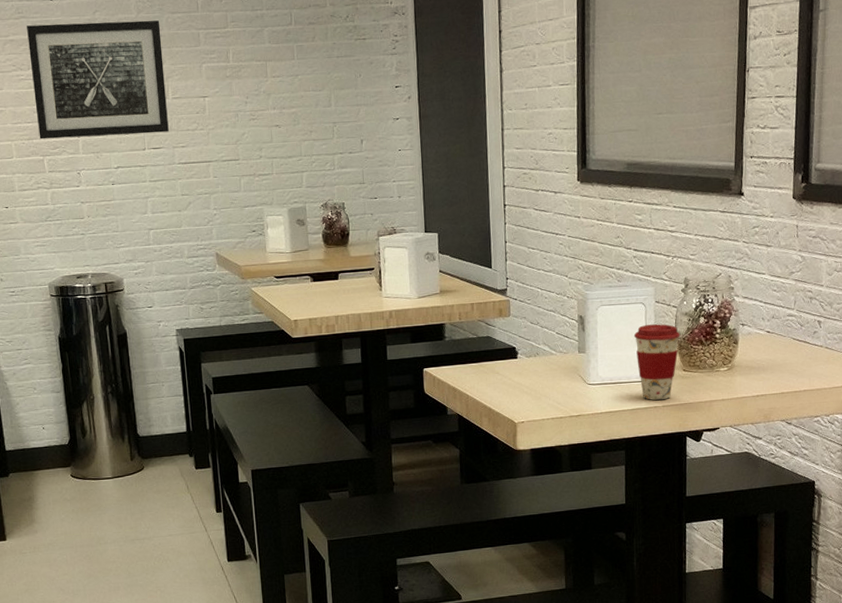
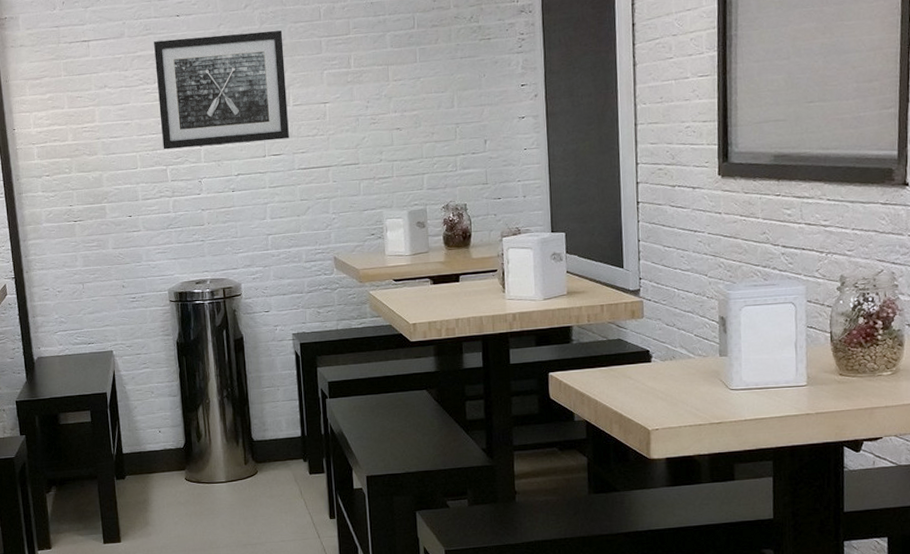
coffee cup: present [633,324,681,401] -> none [782,325,837,407]

